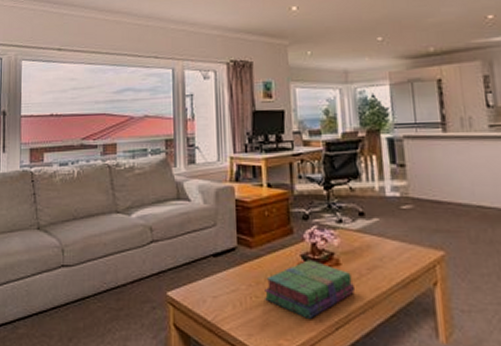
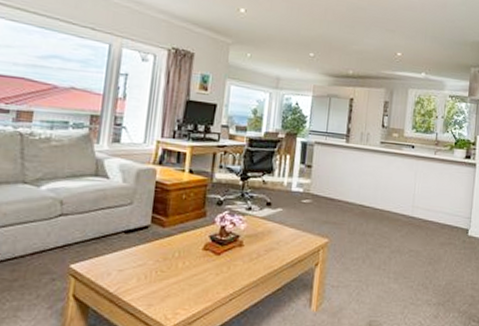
stack of books: present [265,260,354,319] -> none [170,240,252,291]

